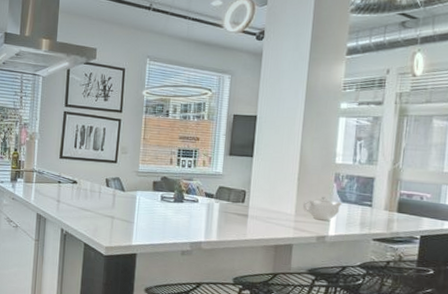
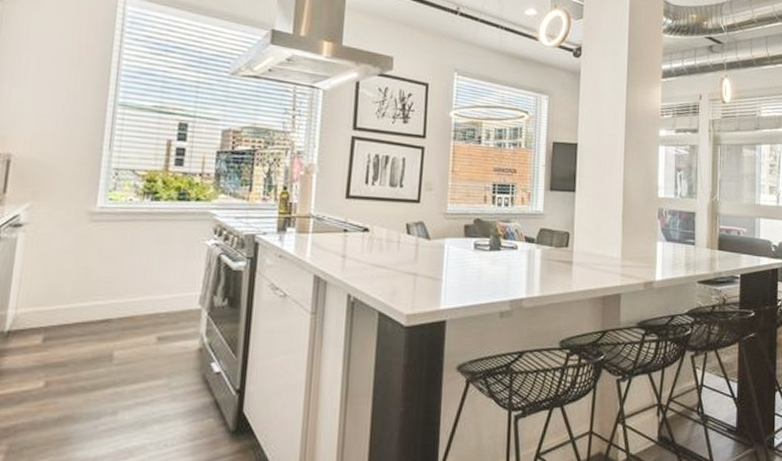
teapot: present [302,196,343,221] -> none [628,235,668,264]

